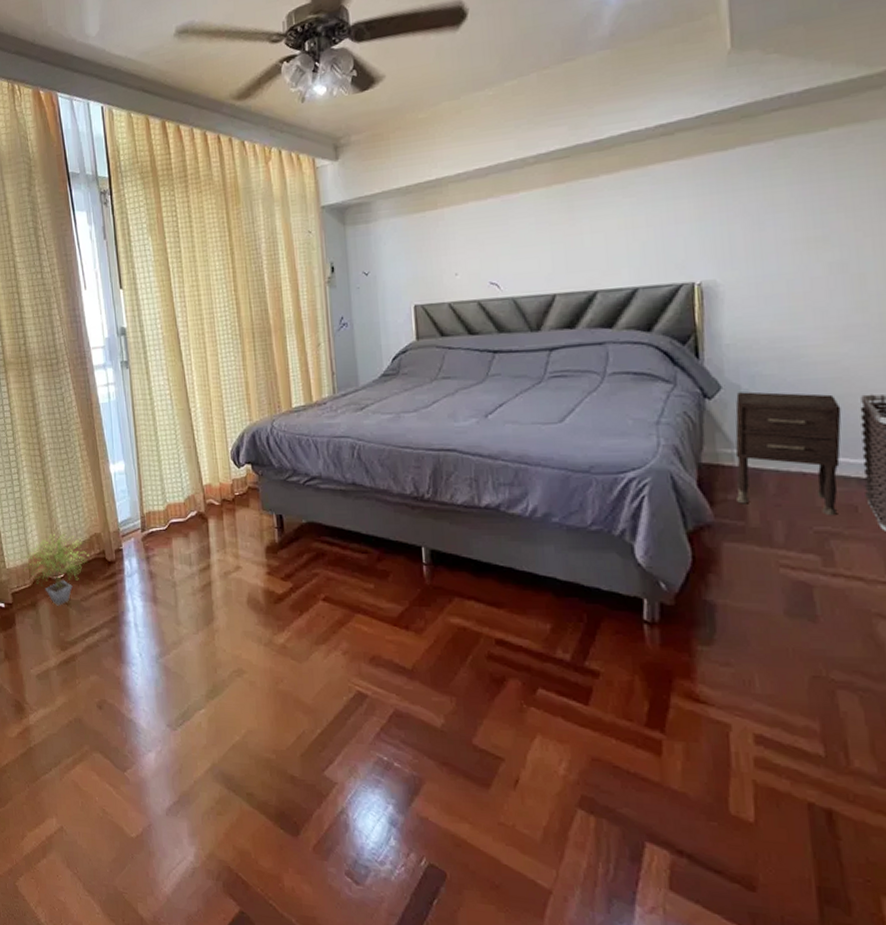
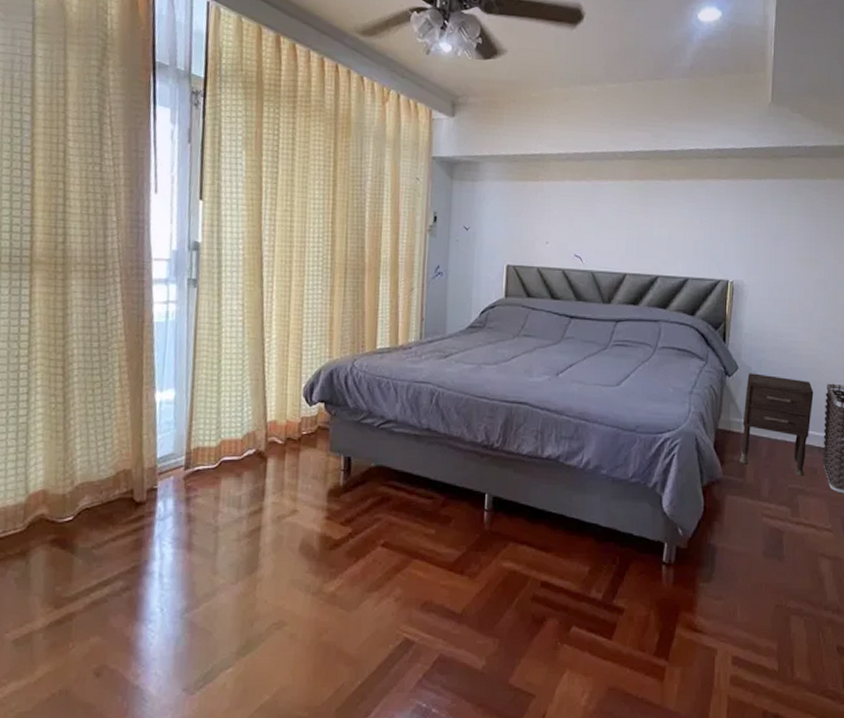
potted plant: present [23,532,89,606] -> none [15,466,112,555]

